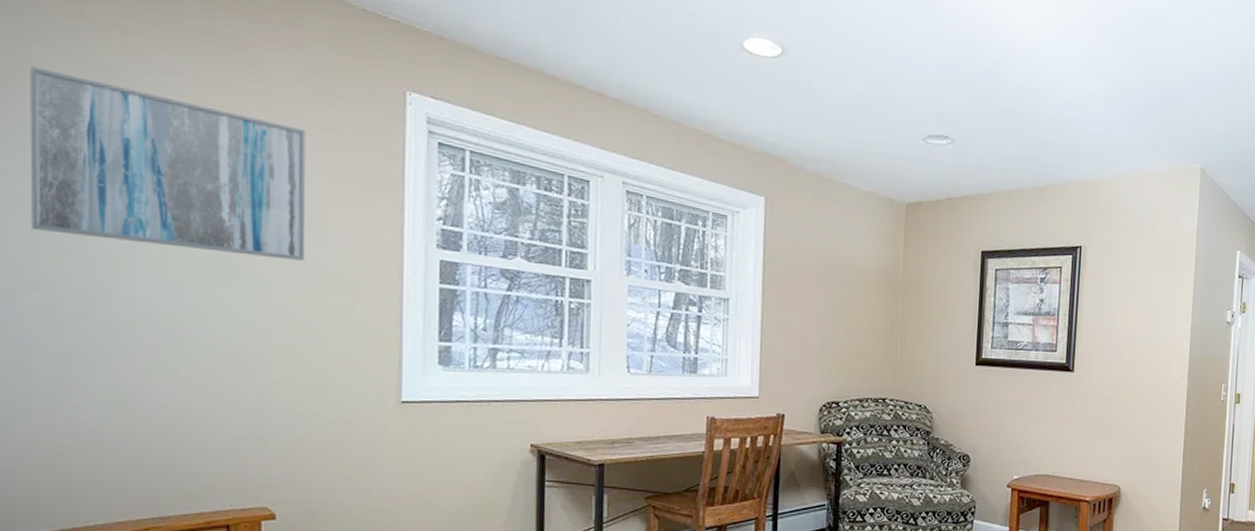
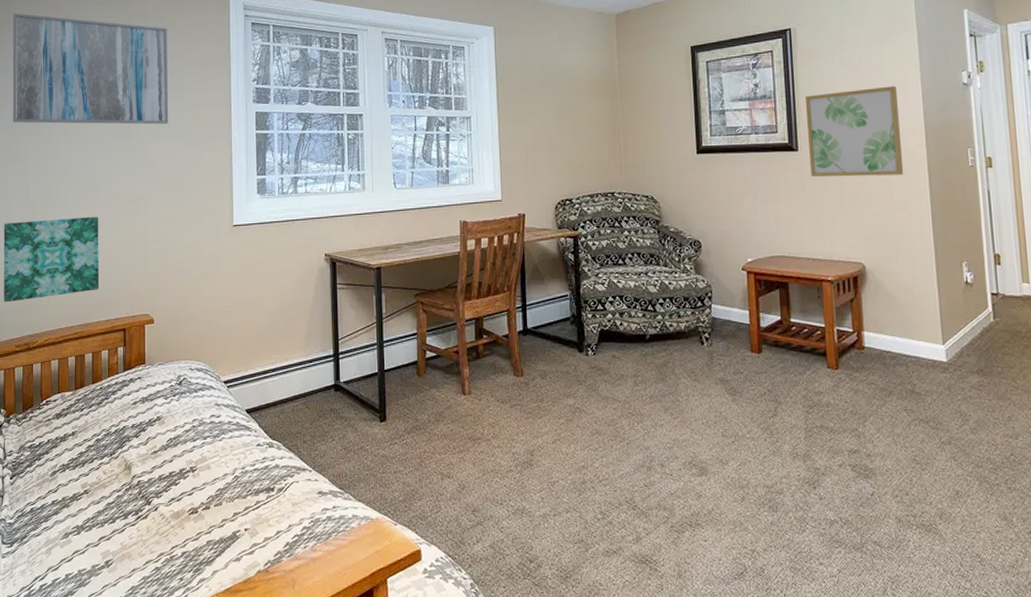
wall art: none [16,372,188,484] -> present [3,216,100,303]
wall art: none [1083,316,1170,404] -> present [804,86,904,177]

